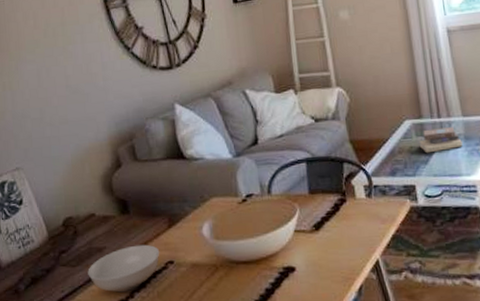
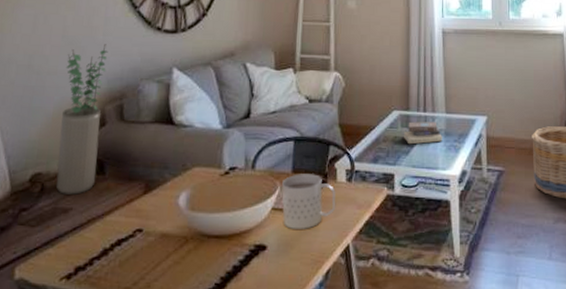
vase: none [74,88,122,235] -> present [56,44,108,195]
bowl: present [88,244,160,293] -> none [47,209,130,259]
mug: none [301,193,359,250] -> present [282,174,336,230]

